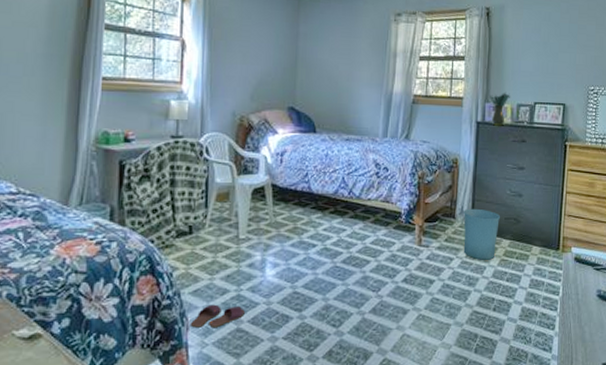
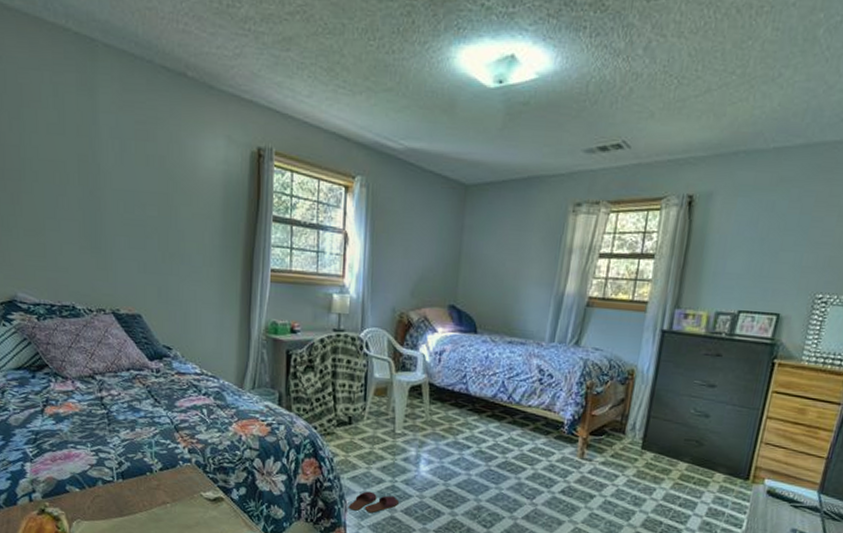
waste bin: present [463,208,501,260] -> none [631,425,680,482]
vase: present [490,92,511,127] -> none [681,297,709,338]

